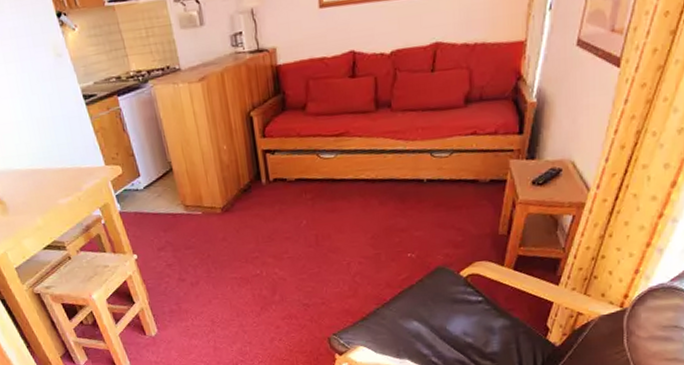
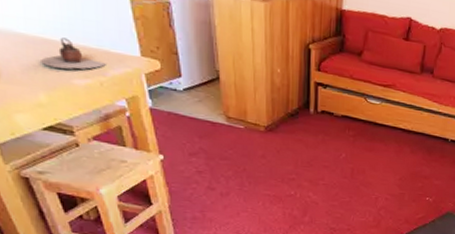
teapot: none [33,164,80,193] -> present [41,37,106,70]

